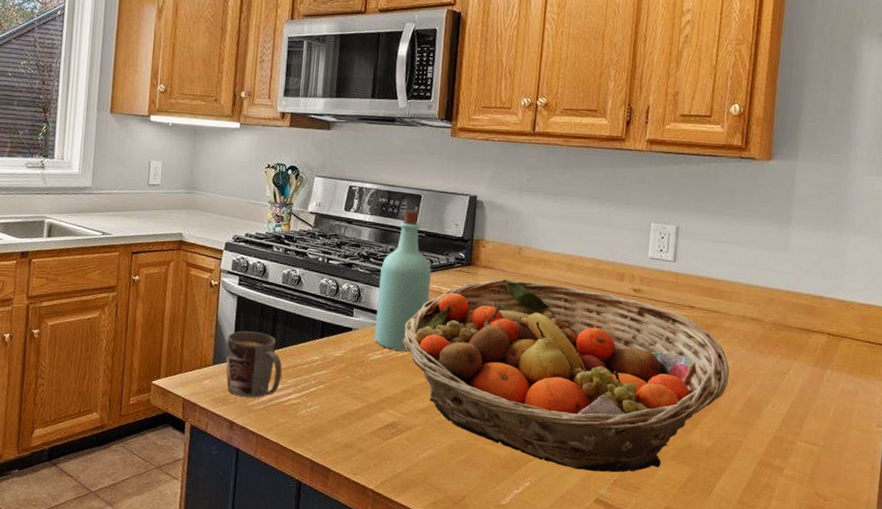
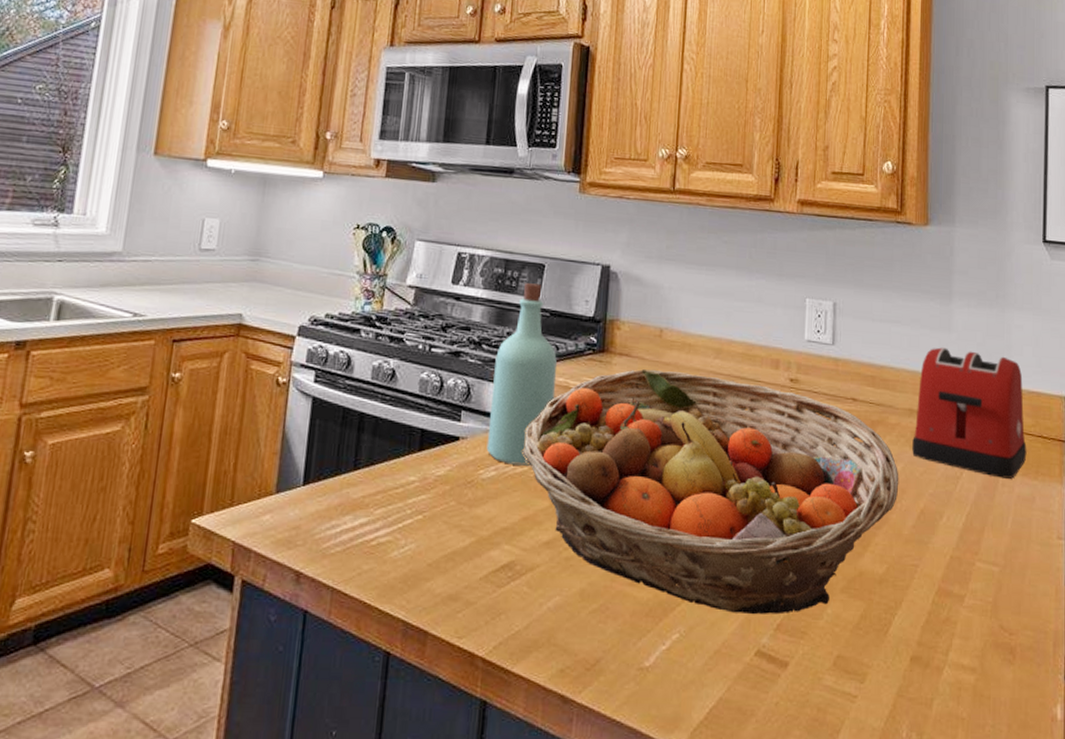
mug: present [226,331,282,398] -> none [293,444,369,537]
toaster: none [743,265,855,376] -> present [912,347,1027,479]

